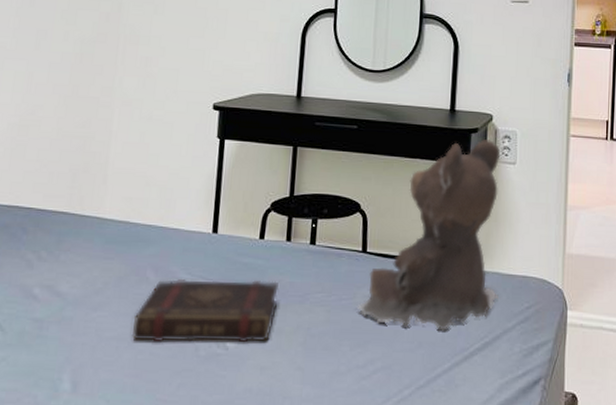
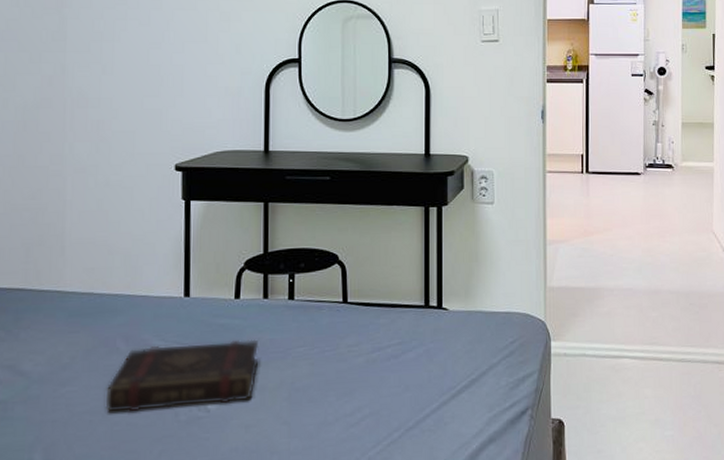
teddy bear: present [356,138,500,331] -> none [340,180,483,372]

